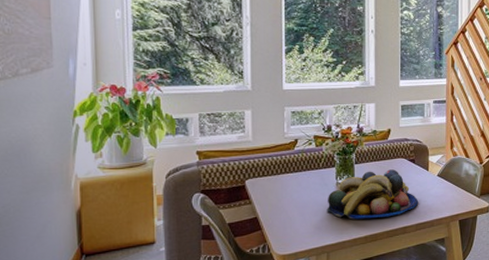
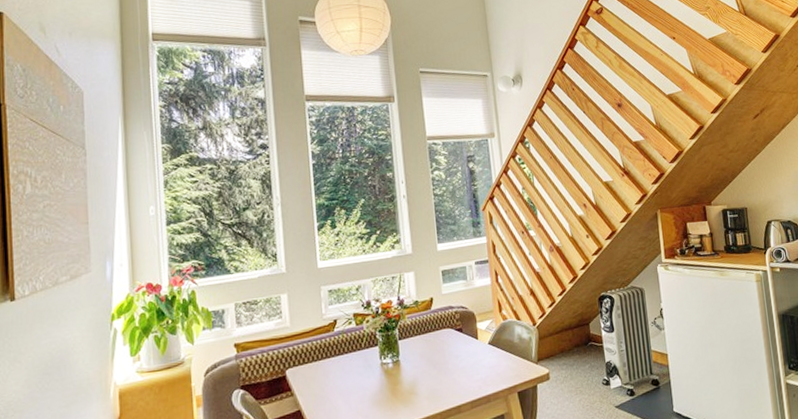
fruit bowl: present [327,169,419,220] -> none [373,341,471,403]

